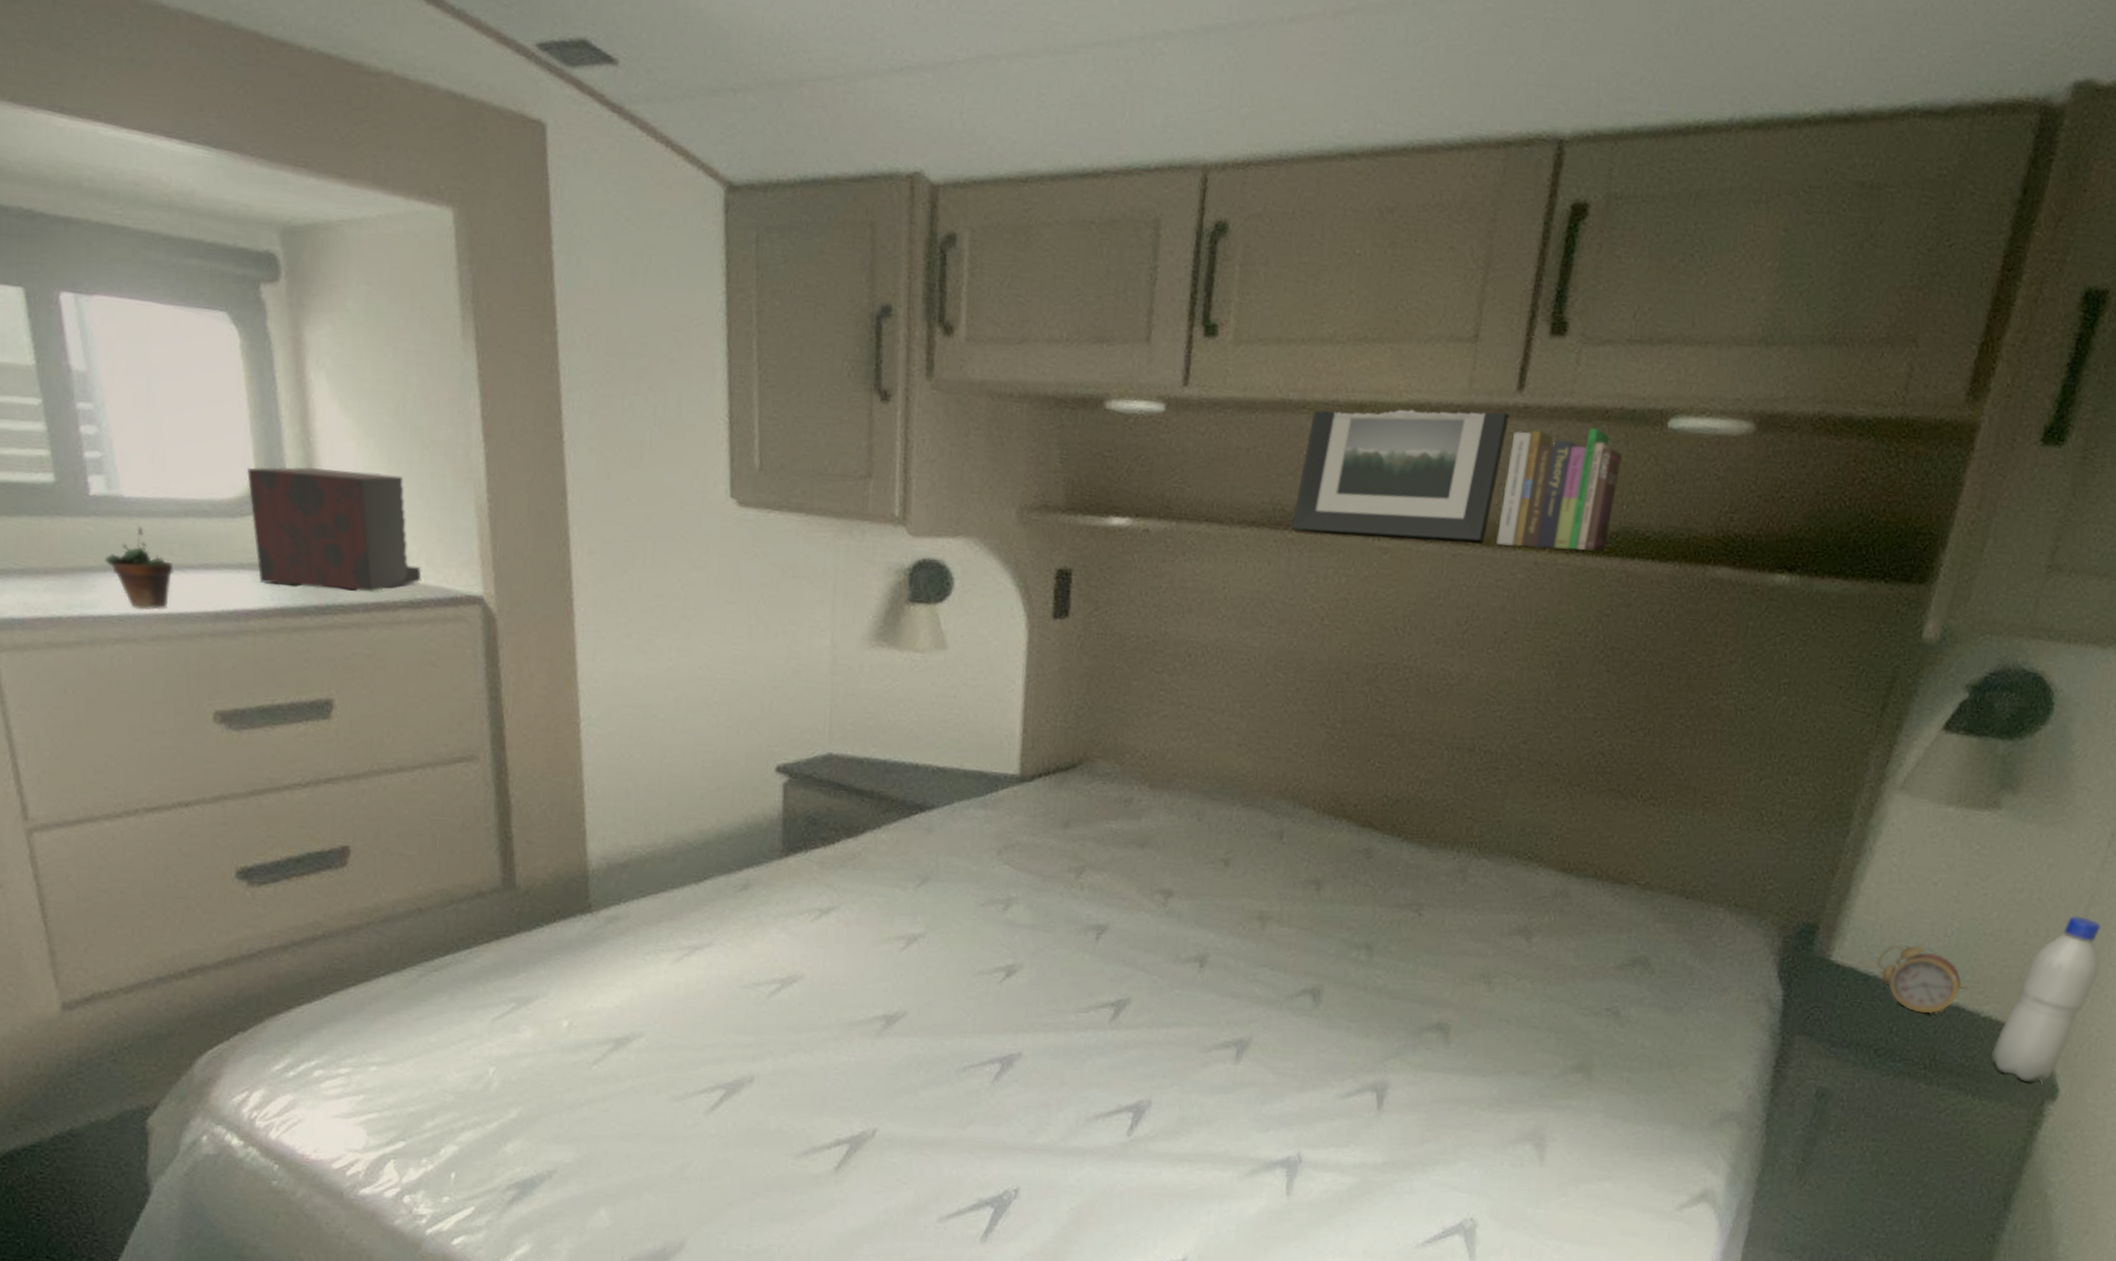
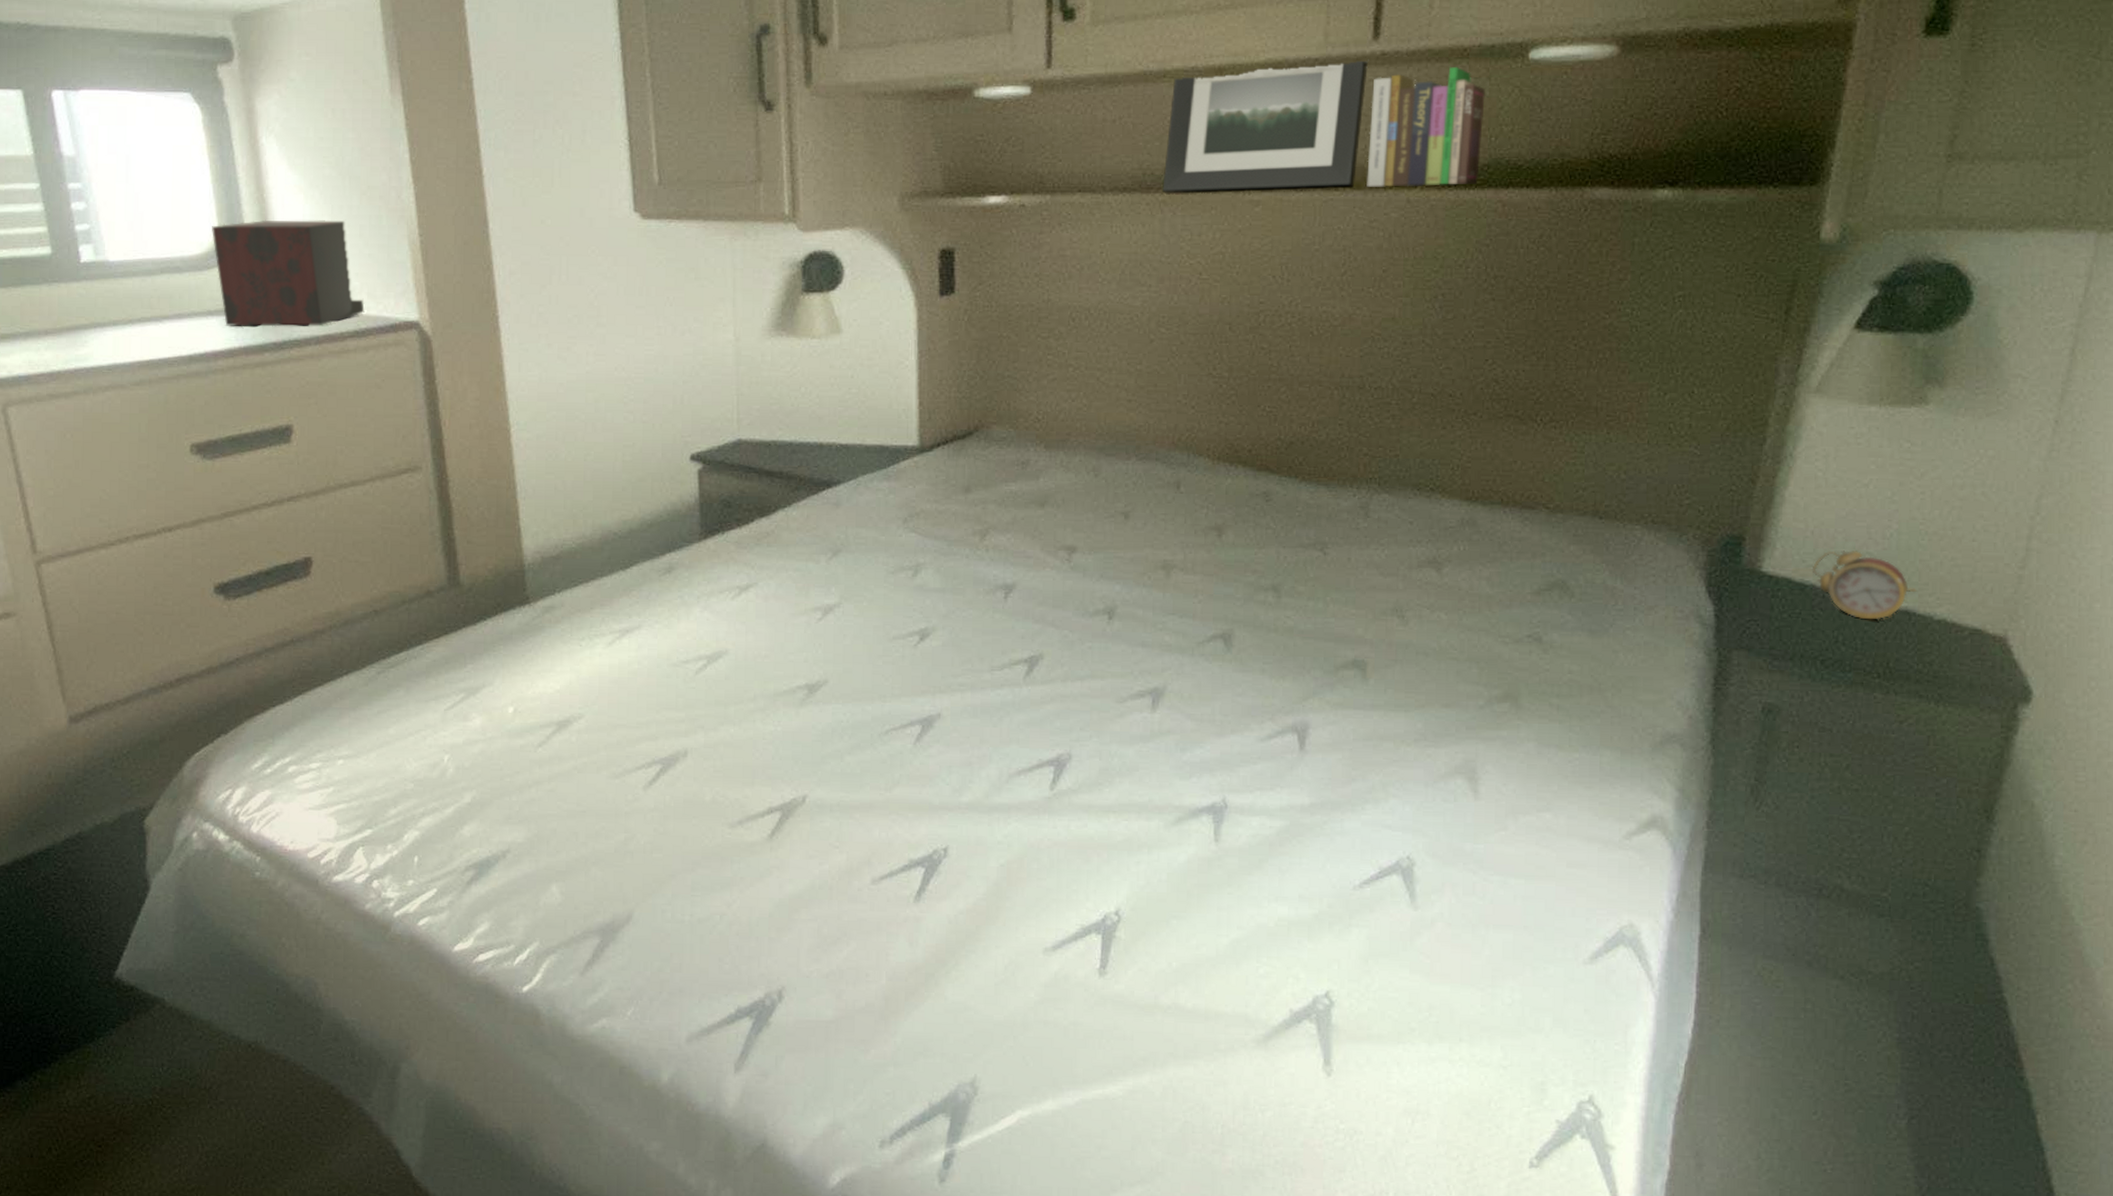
succulent plant: present [104,526,174,610] -> none [94,286,152,359]
water bottle: present [1990,916,2101,1083] -> none [1950,508,2060,686]

